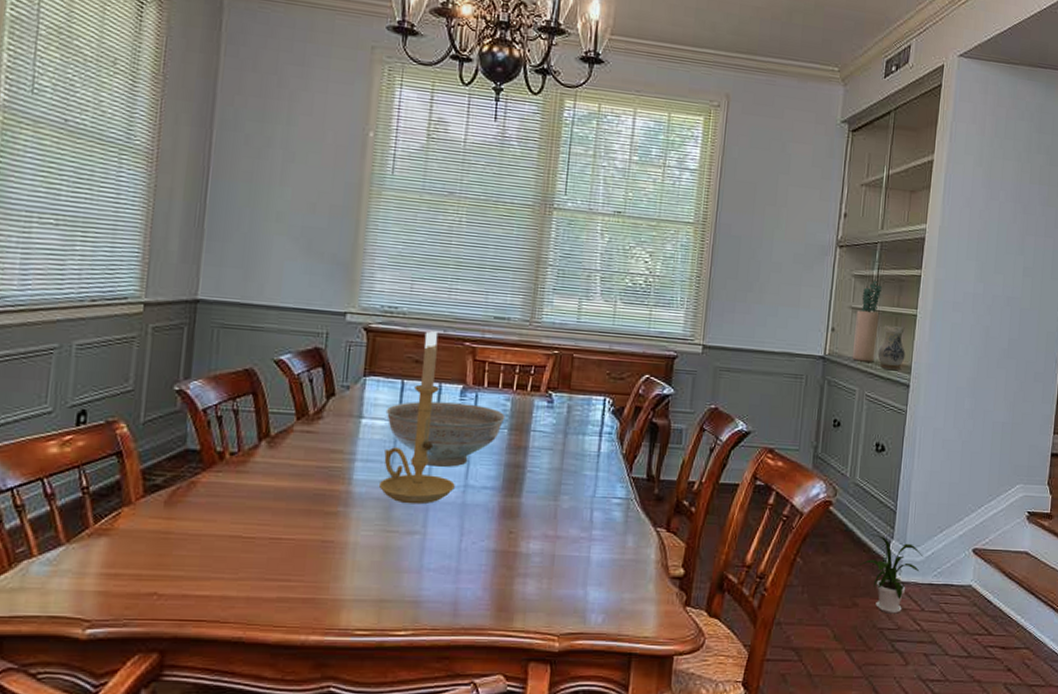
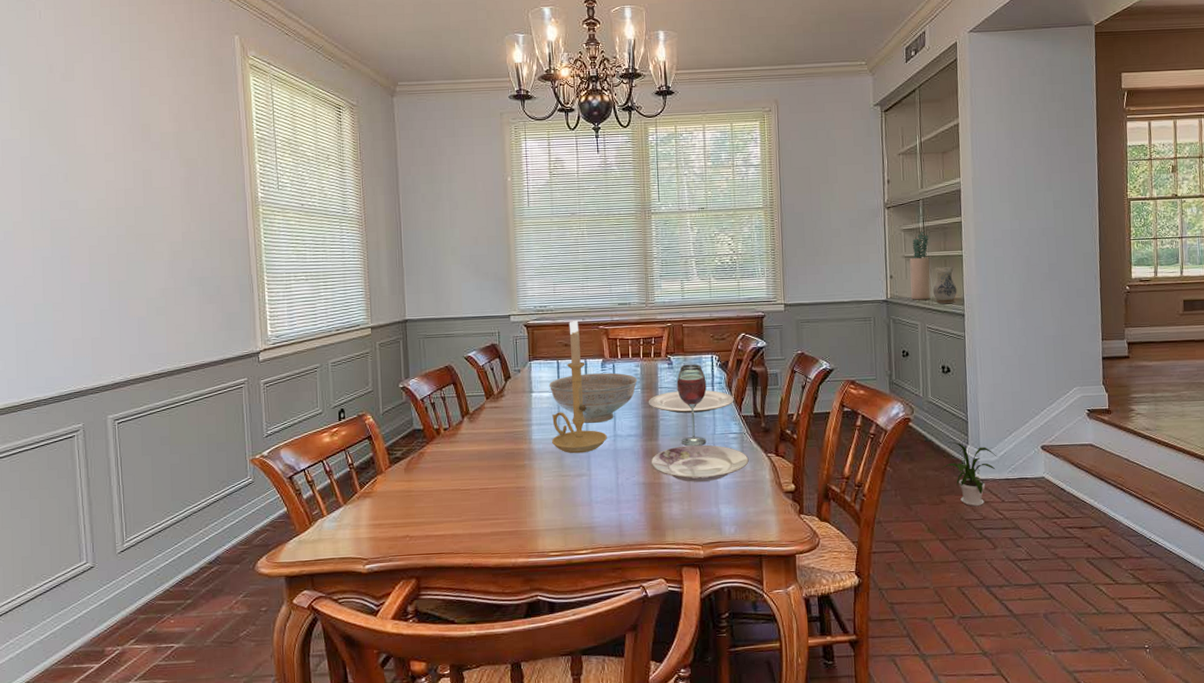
plate: none [507,507,633,556] -> present [651,444,749,482]
plate: none [514,437,625,468] -> present [648,390,734,414]
wineglass: none [551,405,593,510] -> present [676,364,707,446]

